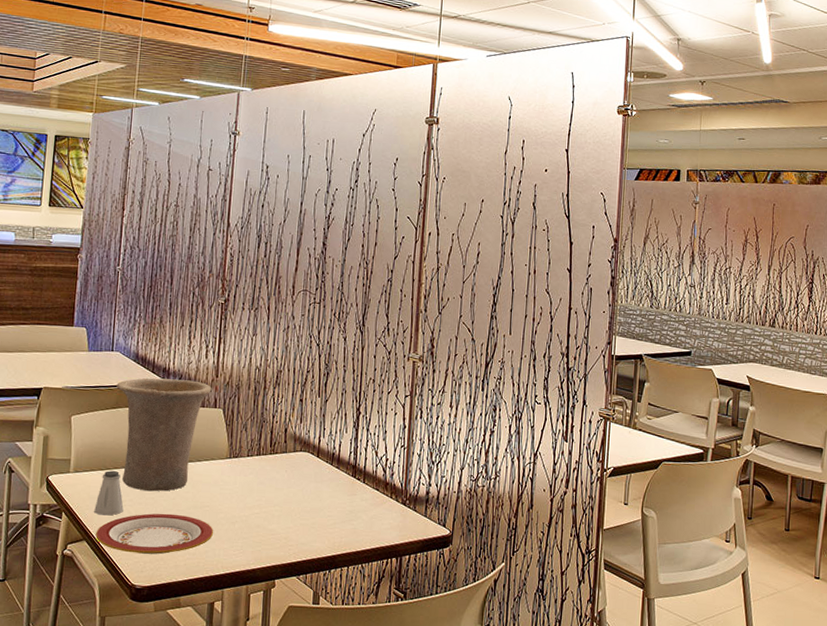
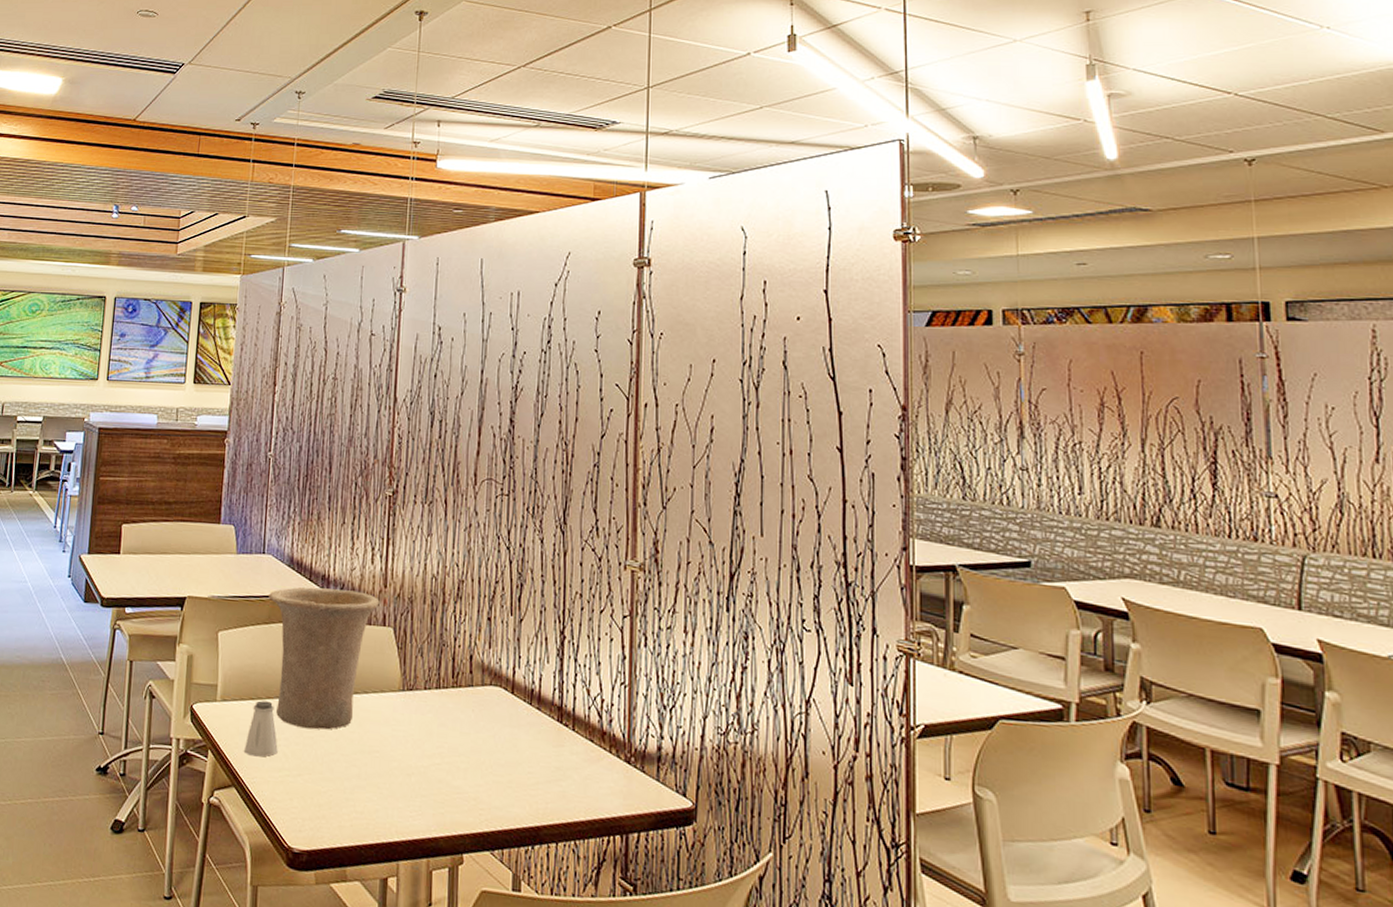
plate: present [95,513,214,555] -> none [246,757,386,810]

